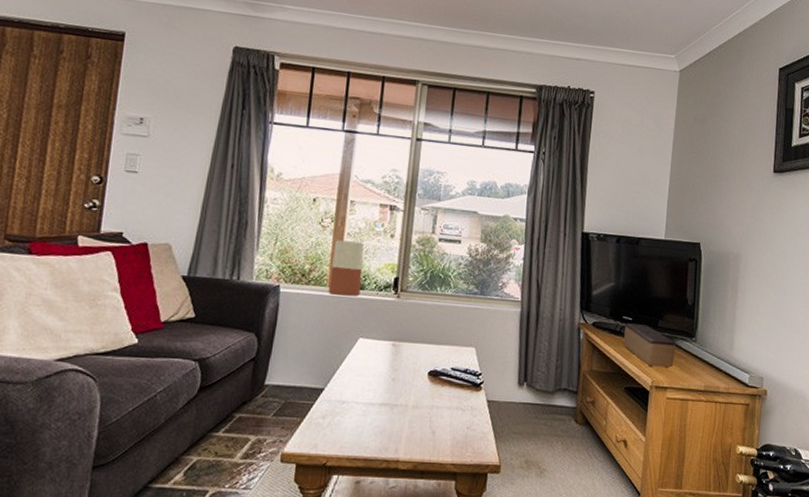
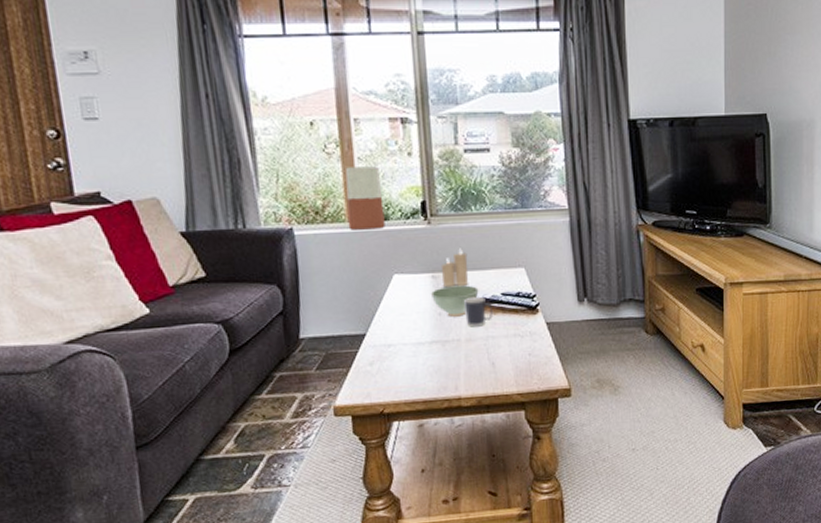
bowl: none [388,355,432,384] -> present [430,285,479,317]
candle: none [400,322,427,357] -> present [440,248,469,288]
mug: none [415,367,442,396] -> present [463,296,494,327]
decorative box: present [623,323,676,369] -> none [689,217,748,263]

